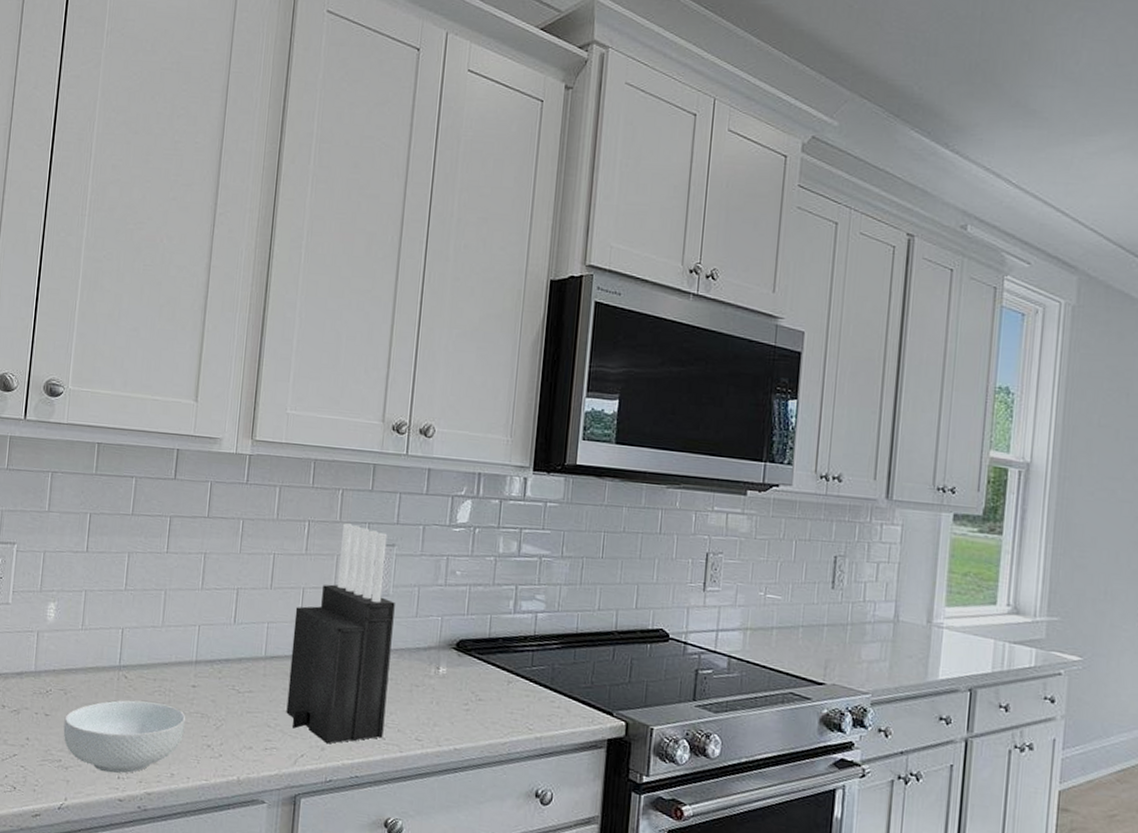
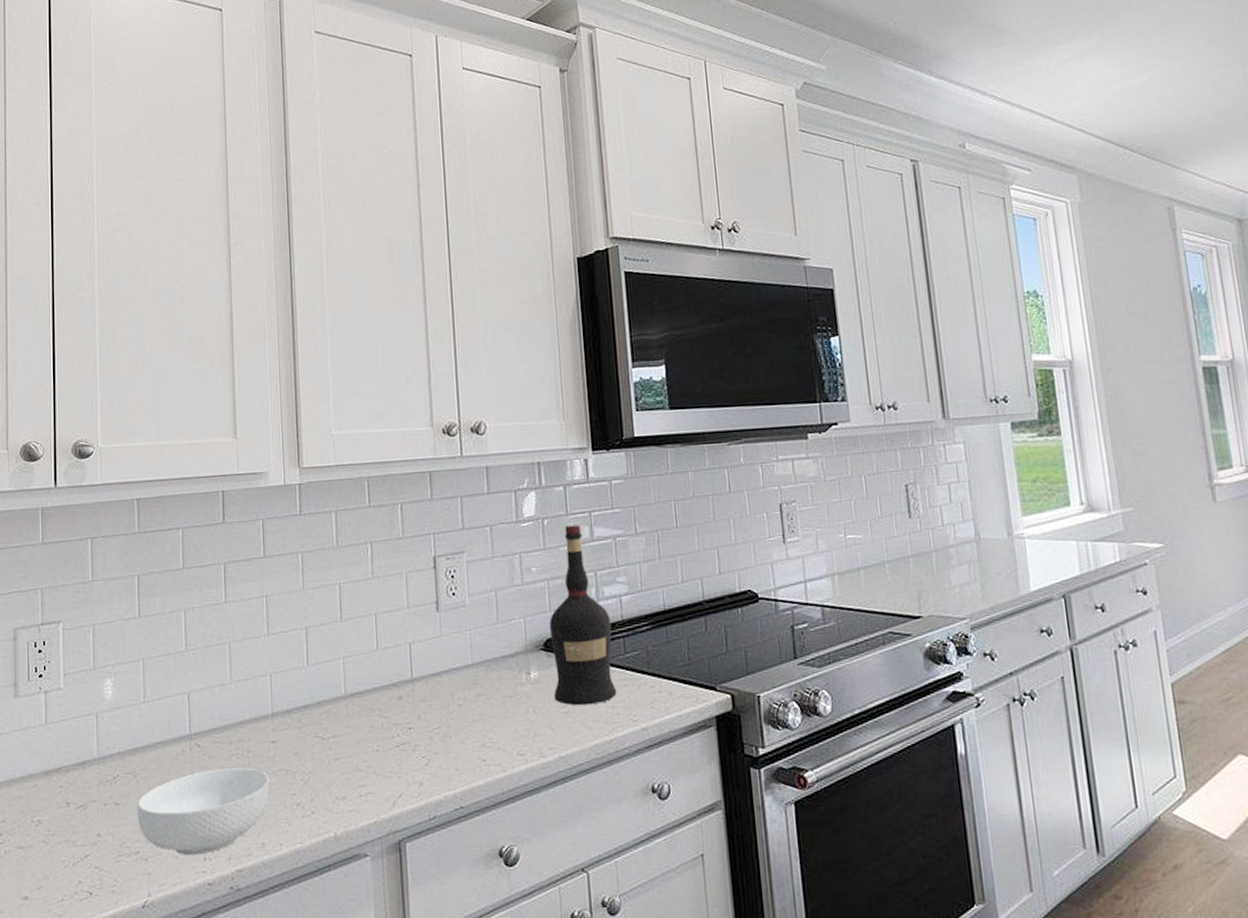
knife block: present [286,523,395,744] -> none [370,538,483,778]
liquor: none [458,537,524,708] -> present [549,524,617,706]

